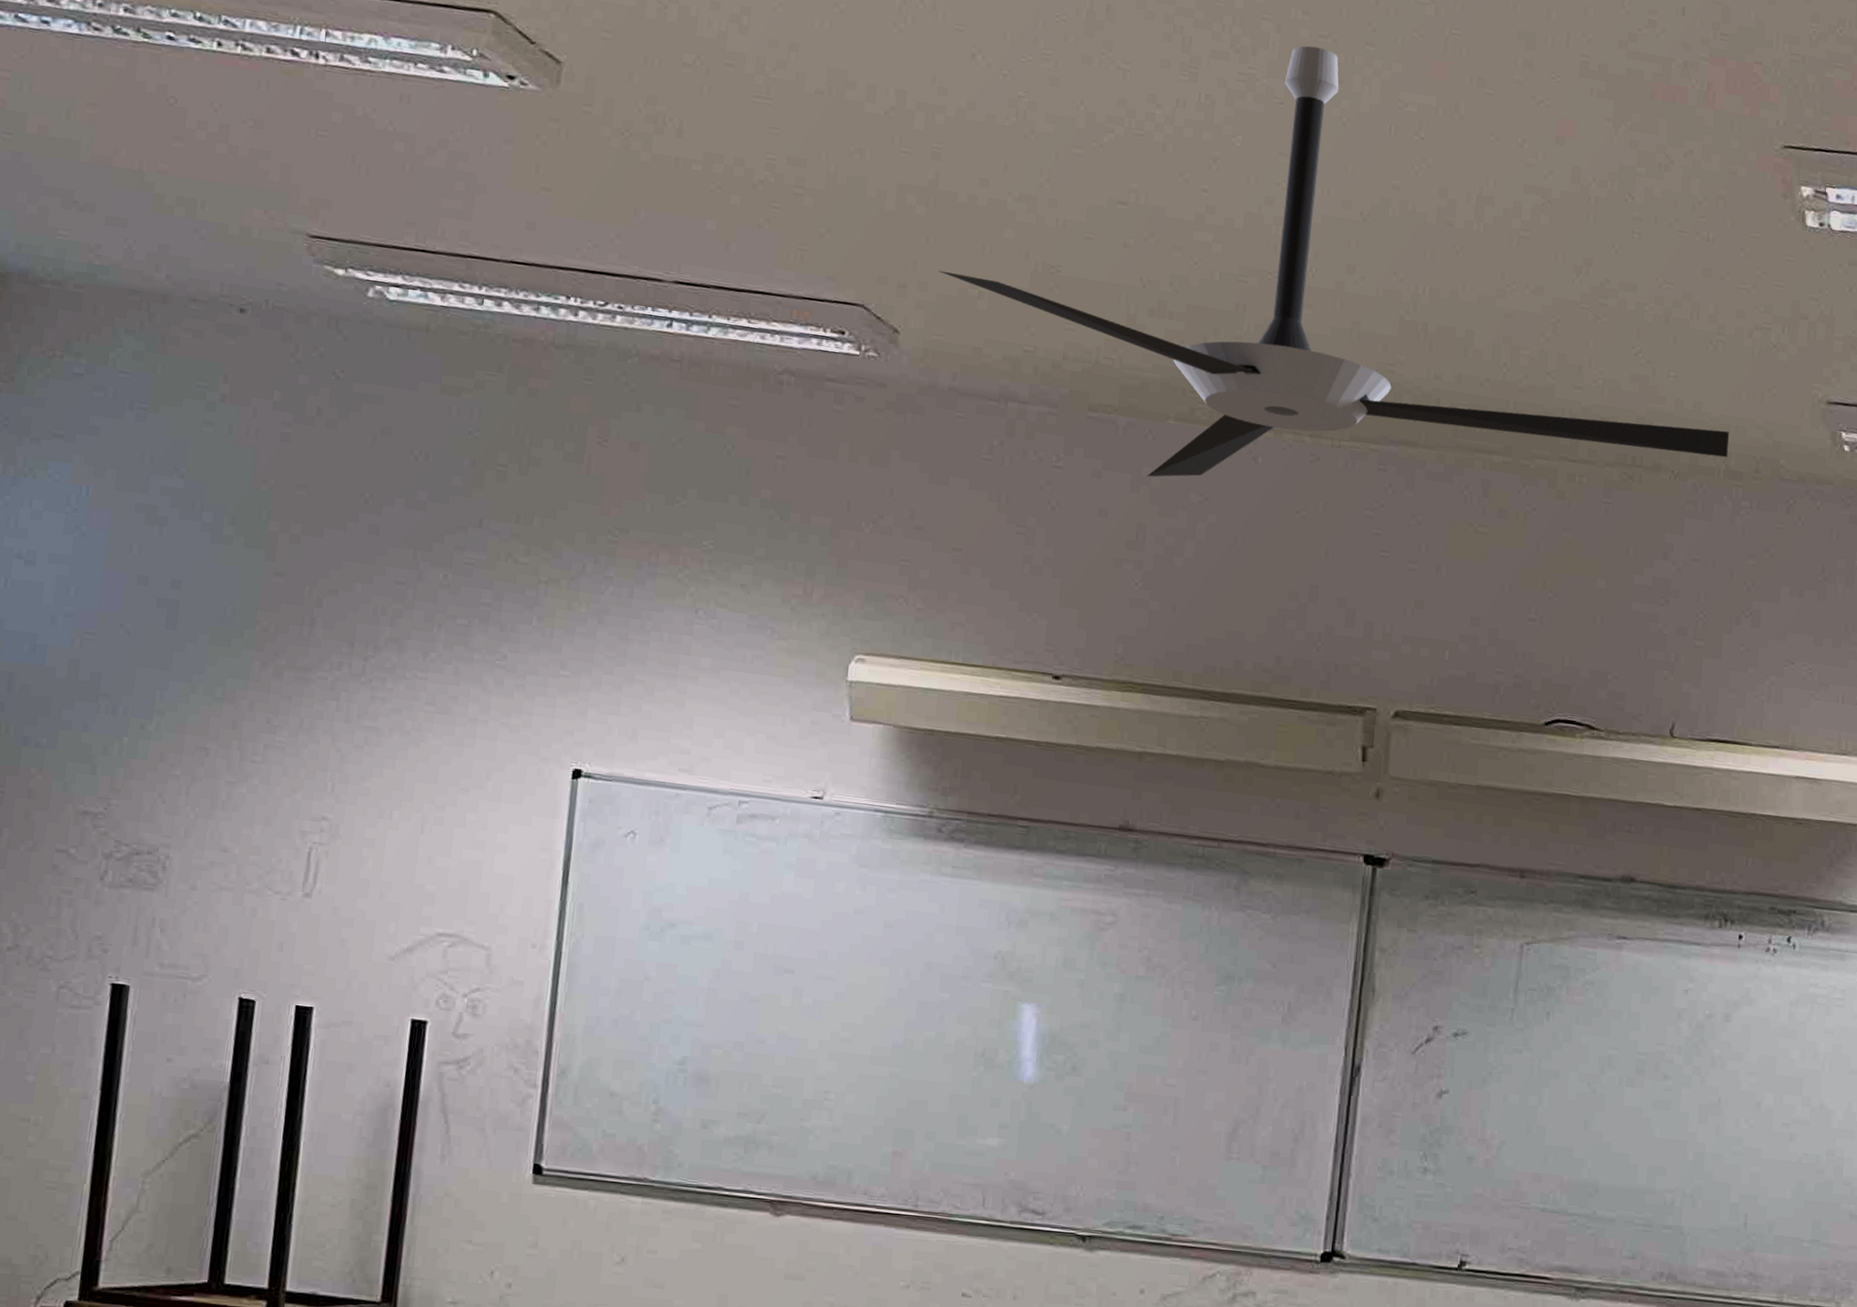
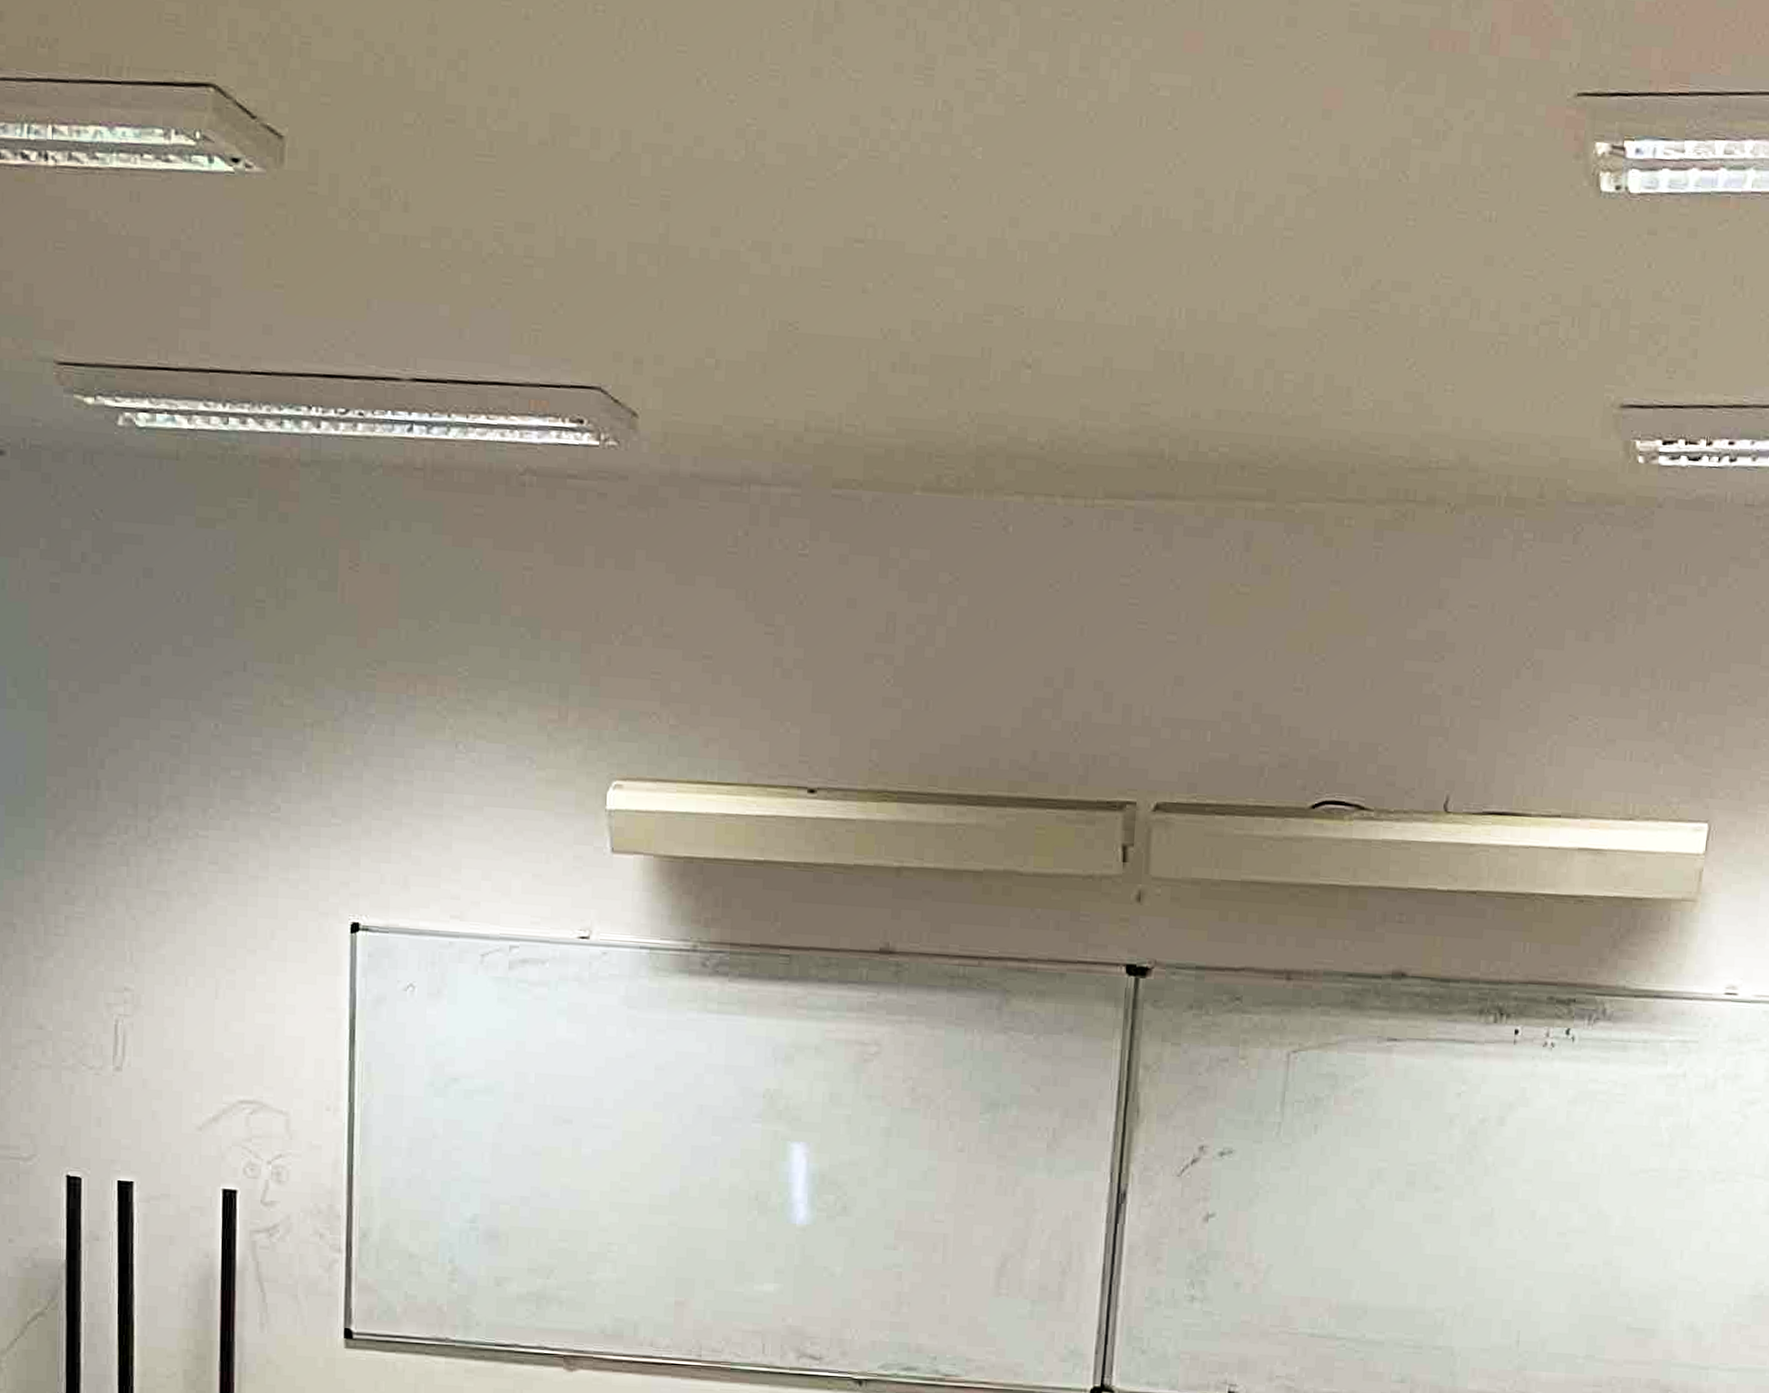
ceiling fan: present [938,45,1729,477] -> none [674,27,1511,559]

